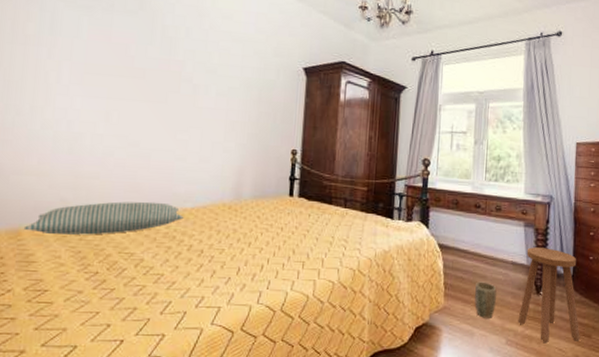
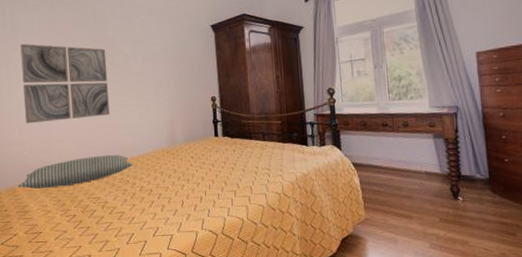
wall art: none [48,49,171,154] -> present [20,43,111,124]
plant pot: present [475,281,497,318] -> none [393,193,415,226]
stool: present [518,247,581,344] -> none [438,155,506,245]

